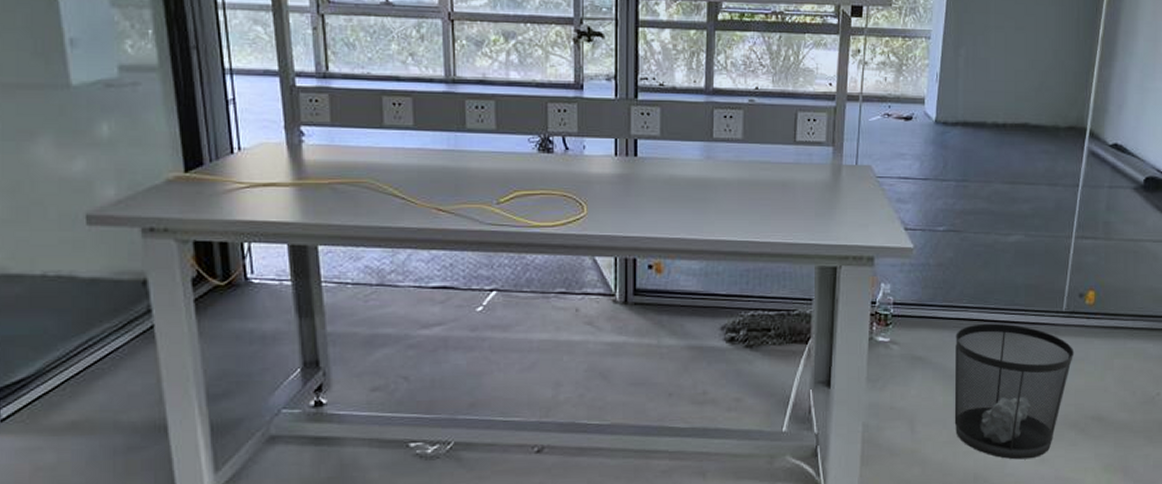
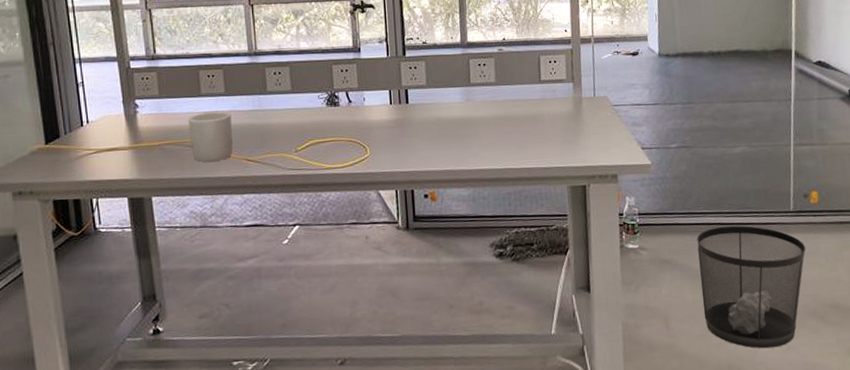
mug: none [367,148,420,208] -> present [188,111,233,162]

